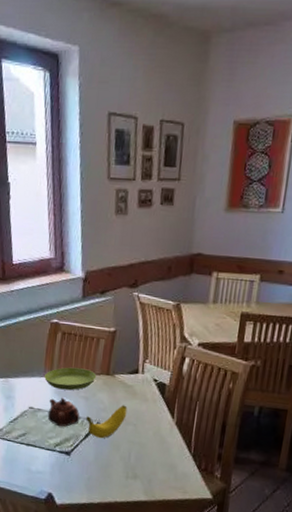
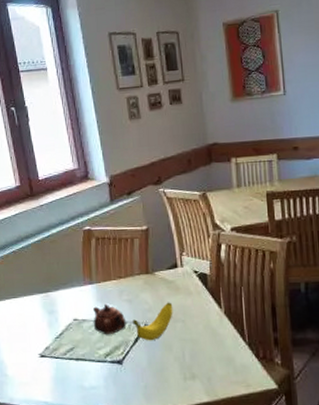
saucer: present [43,367,97,391] -> none [84,271,137,296]

